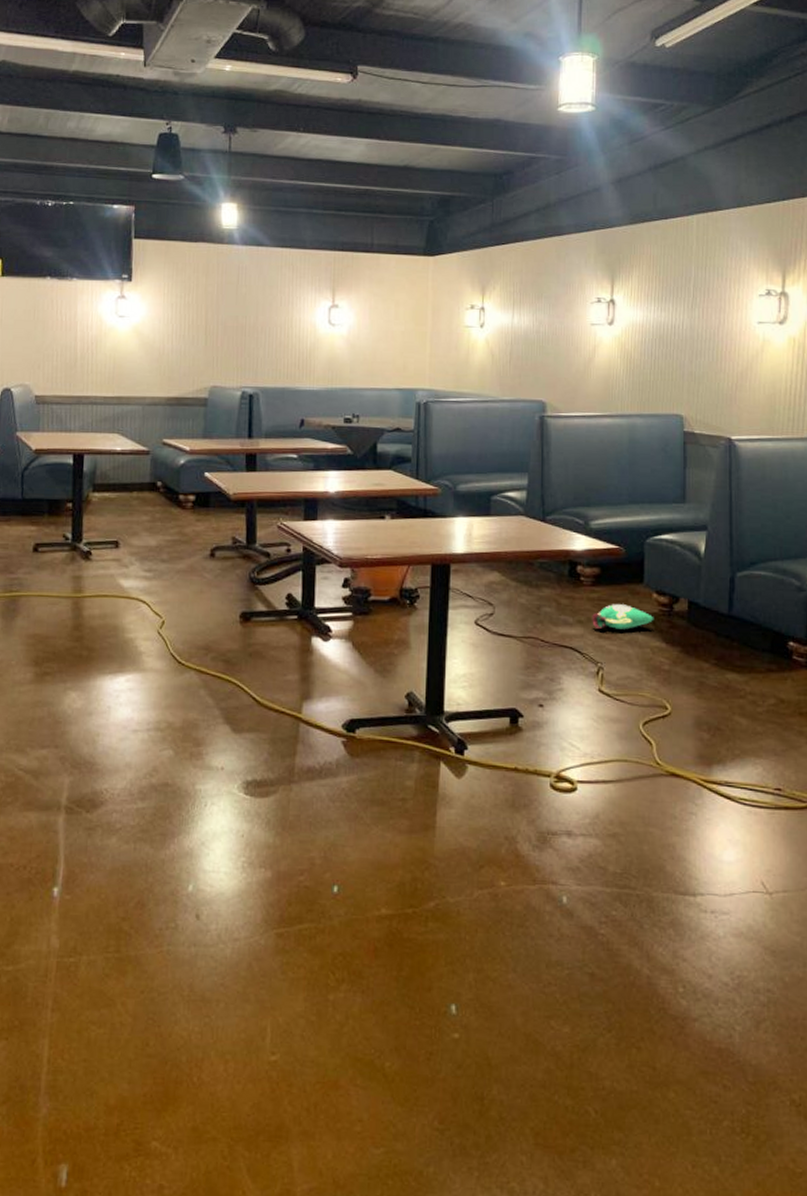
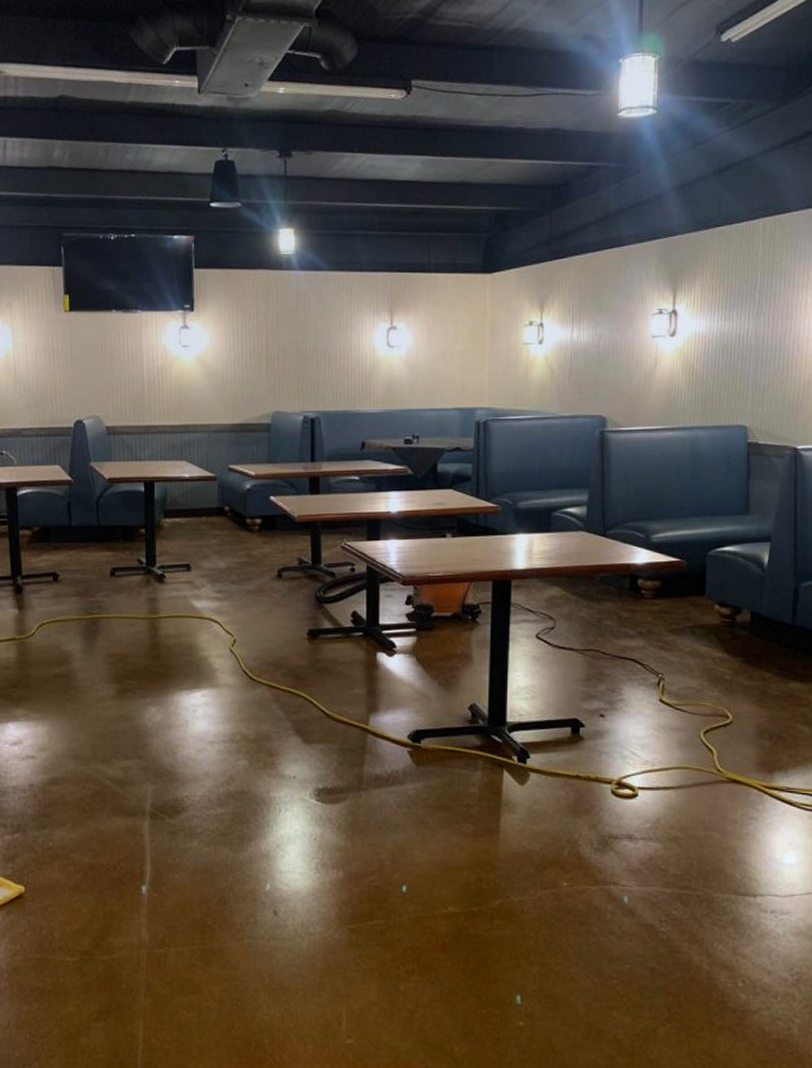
bag: present [592,604,654,630] -> none [653,616,716,641]

